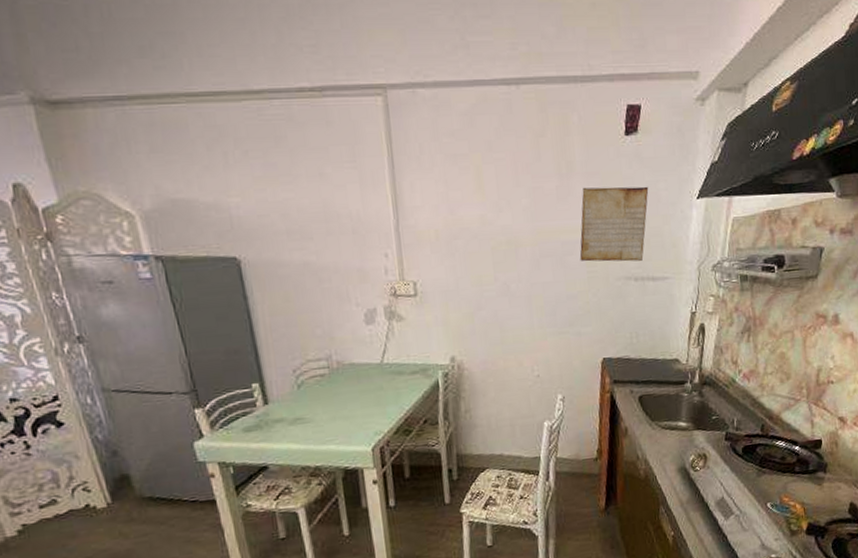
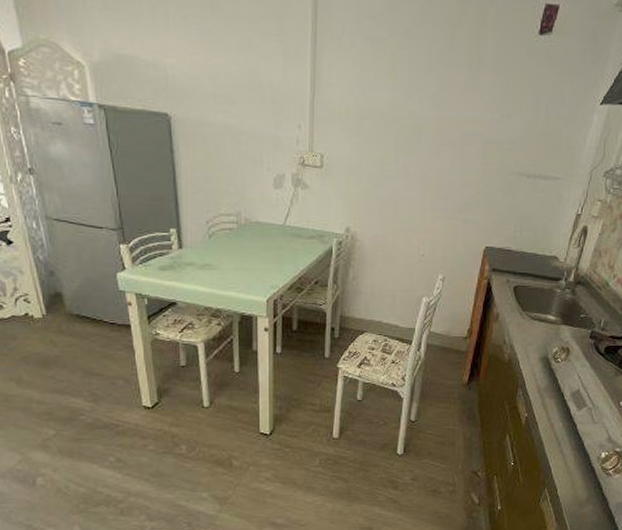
periodic table: present [579,186,649,262] -> none [477,81,554,159]

